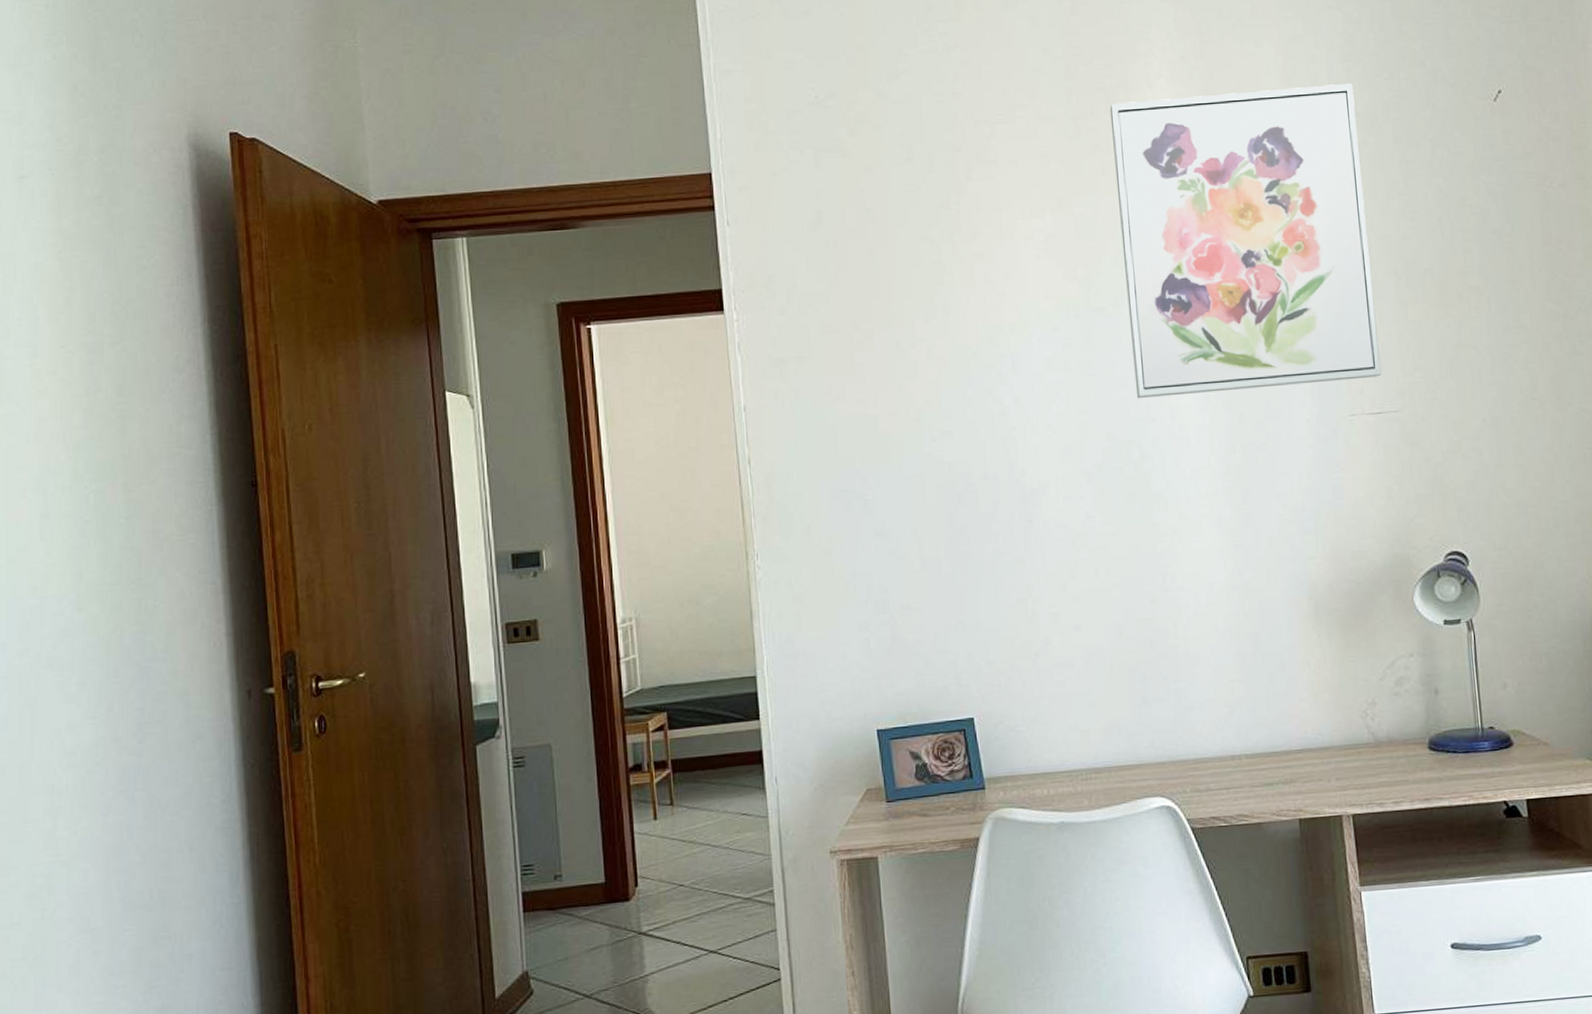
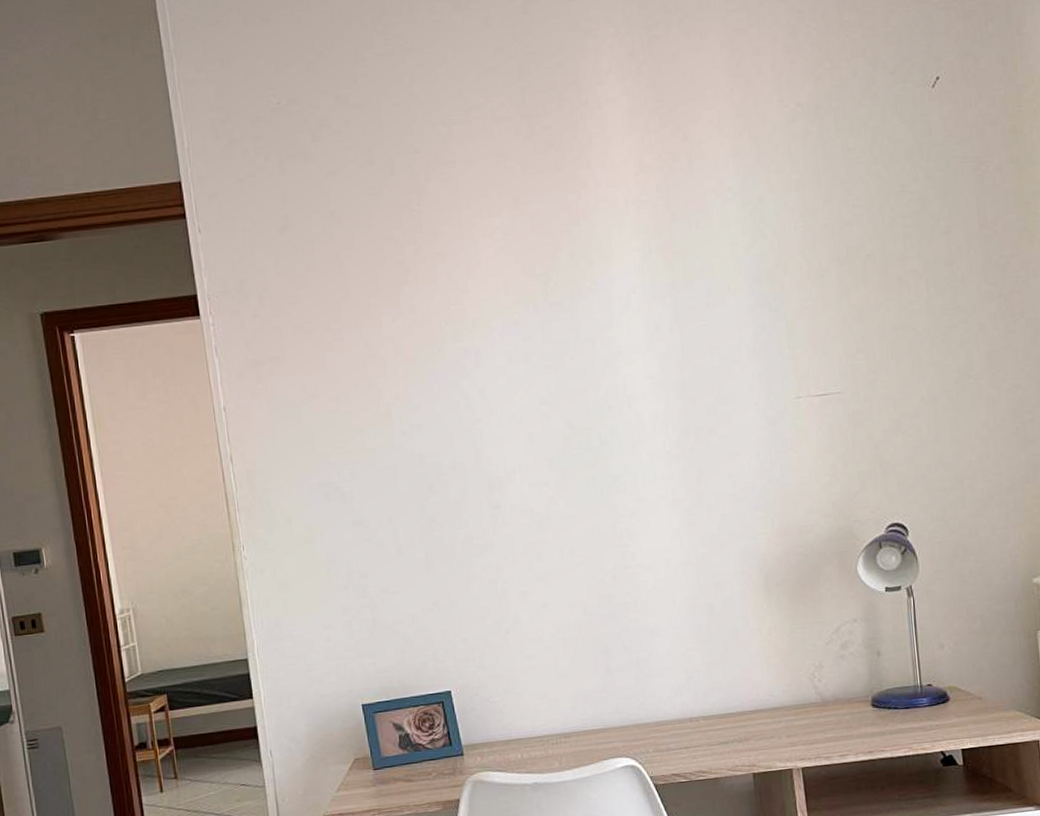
wall art: present [1109,82,1382,399] -> none [562,73,826,389]

